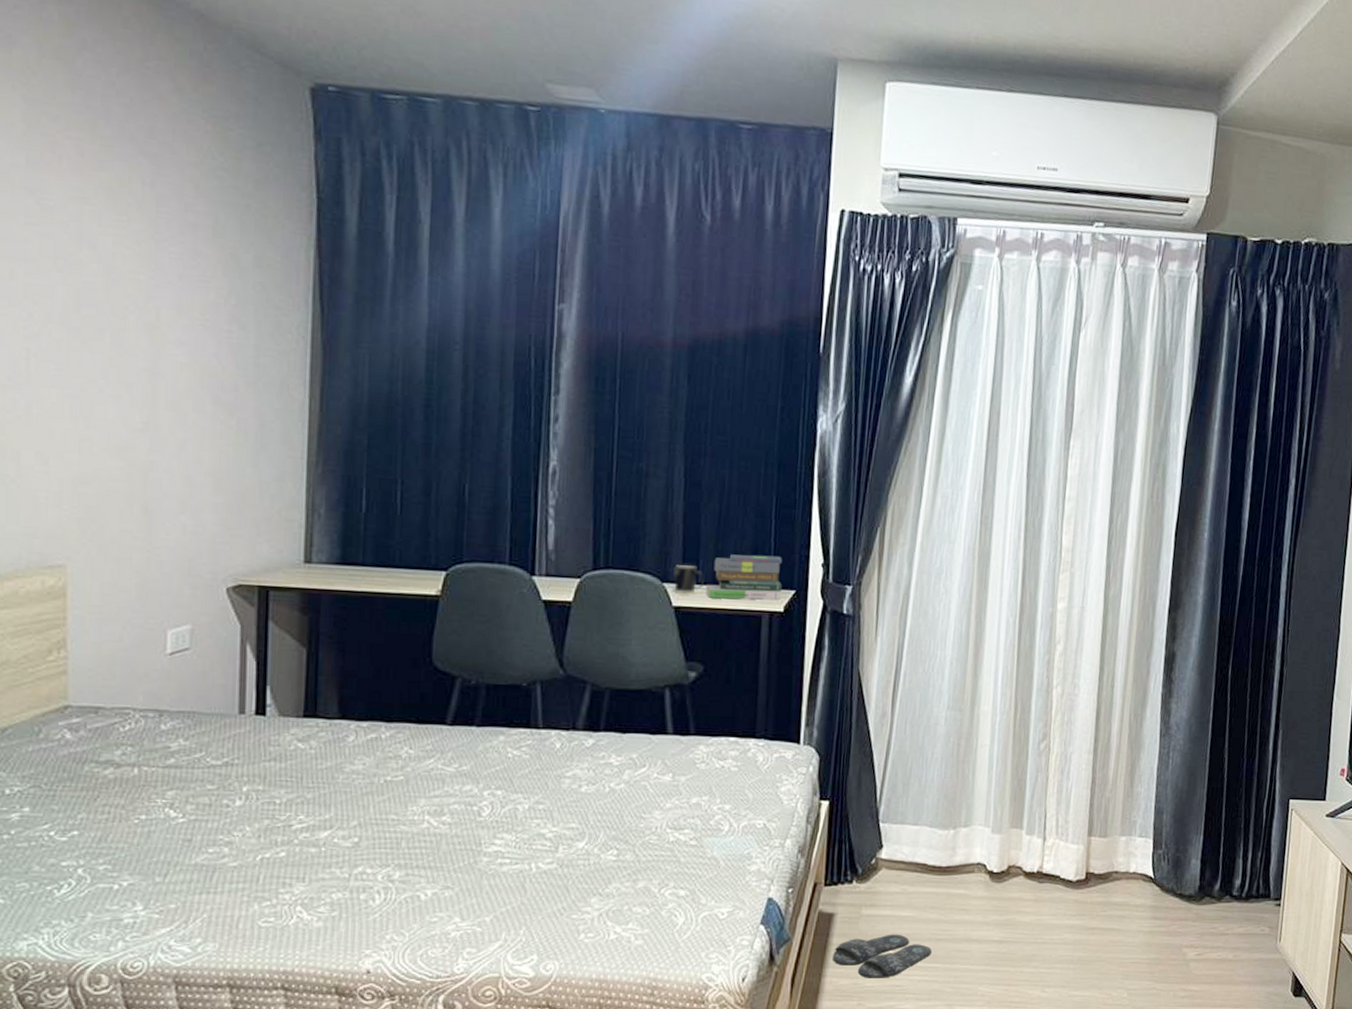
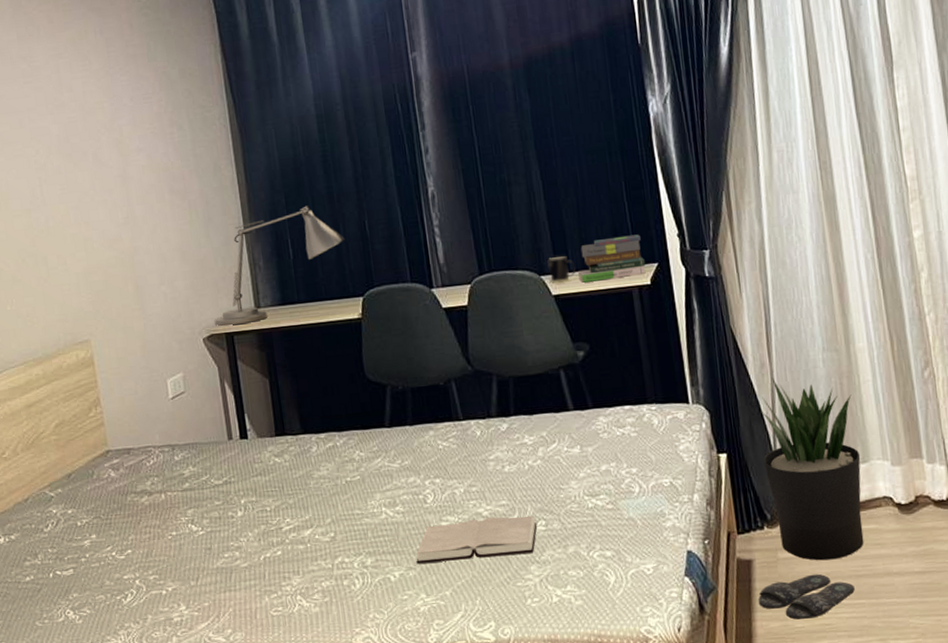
desk lamp: none [247,453,438,579] -> present [215,205,346,327]
hardback book: none [456,840,608,884] -> present [416,515,537,564]
planter: none [865,729,967,921] -> present [761,378,864,561]

